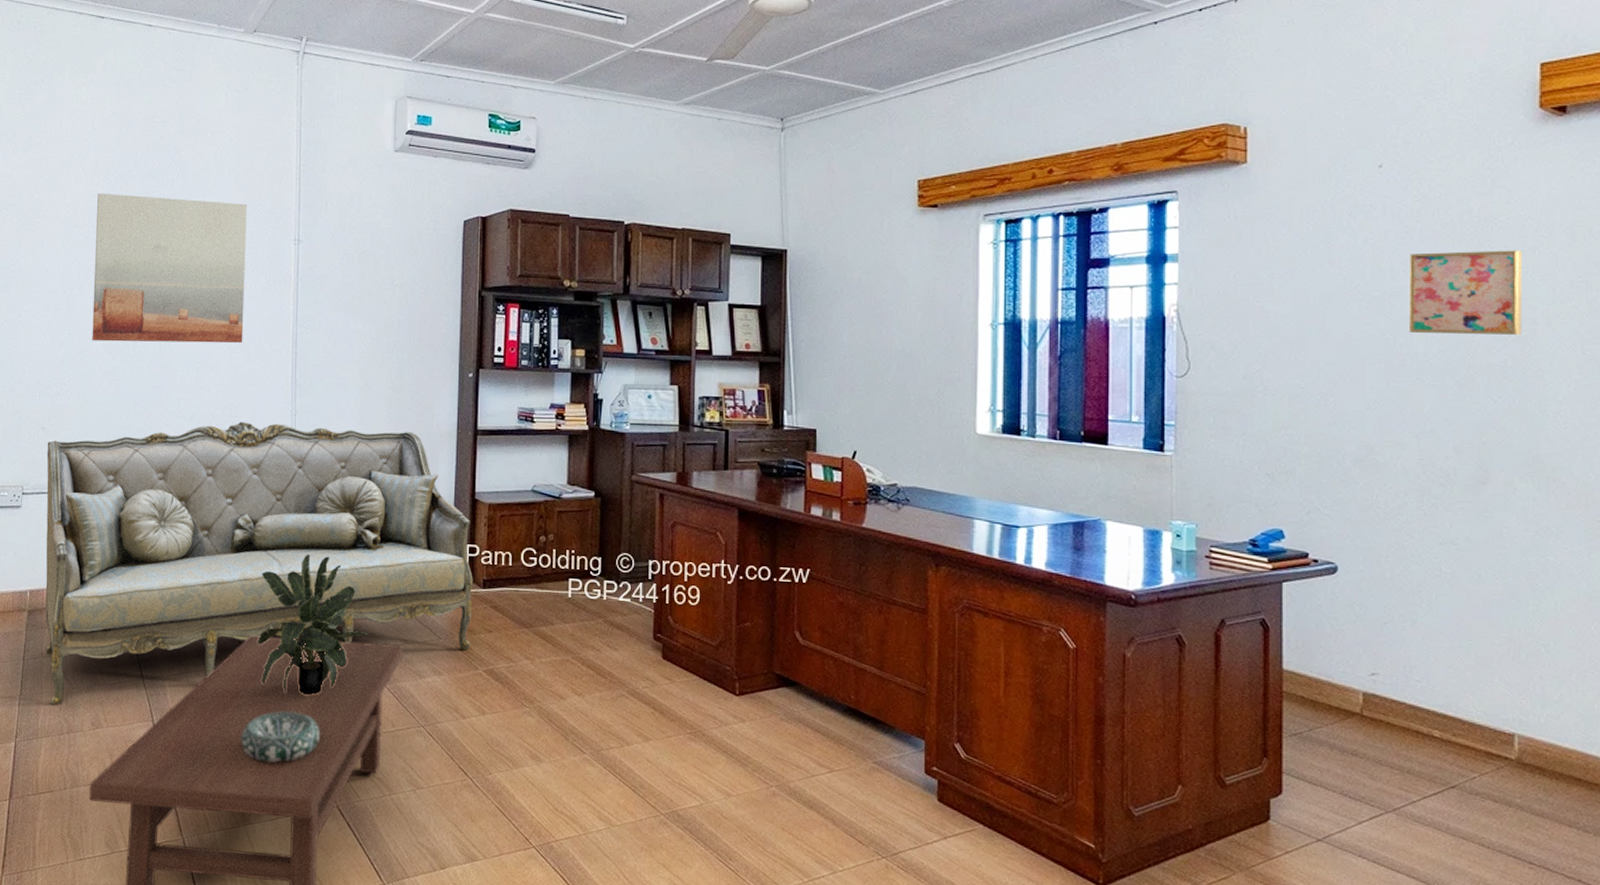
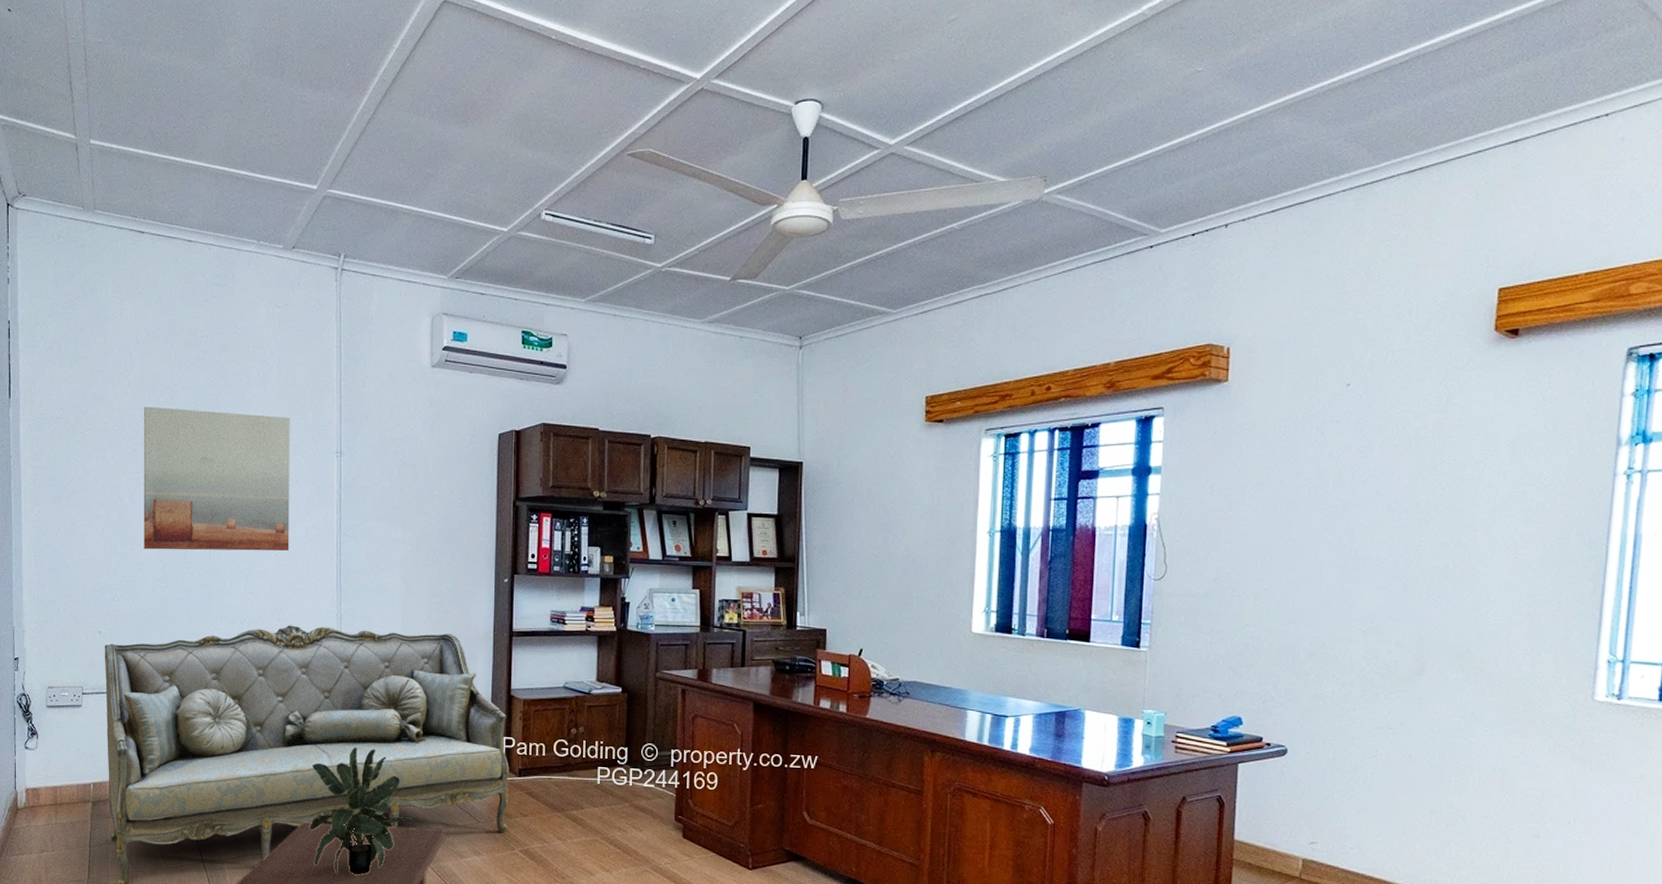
wall art: present [1408,250,1522,335] -> none [1363,463,1469,540]

